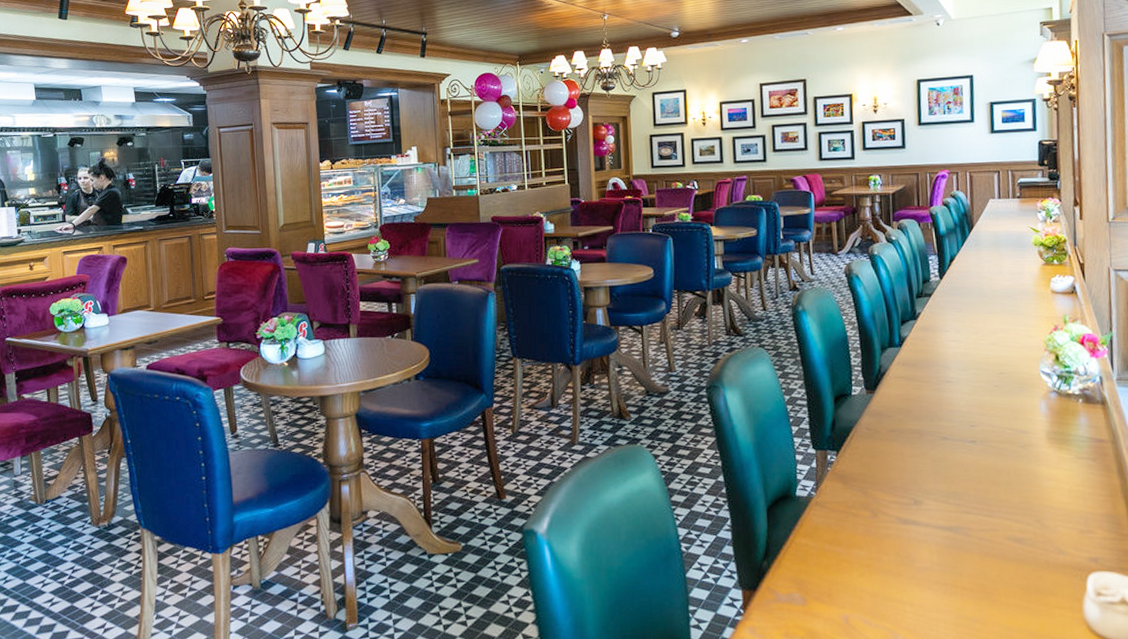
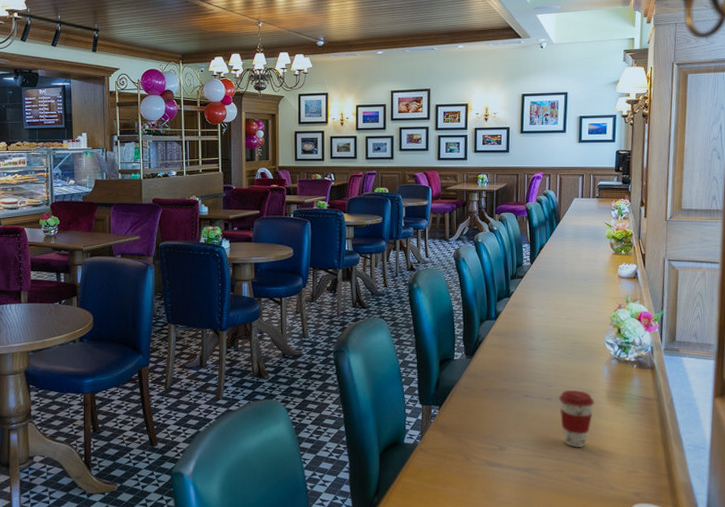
coffee cup: none [986,430,1032,502] -> present [559,390,595,448]

